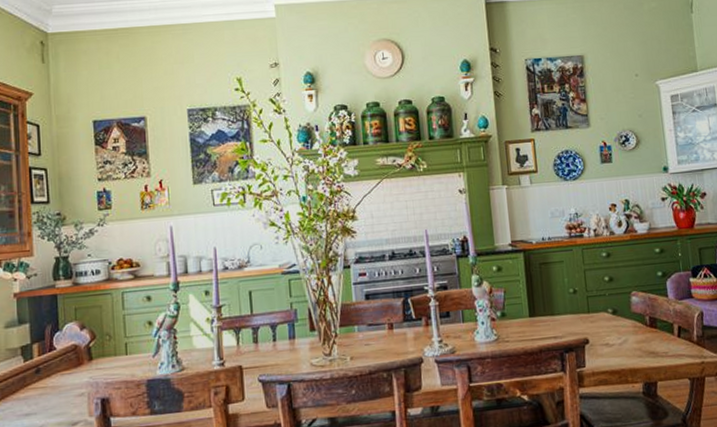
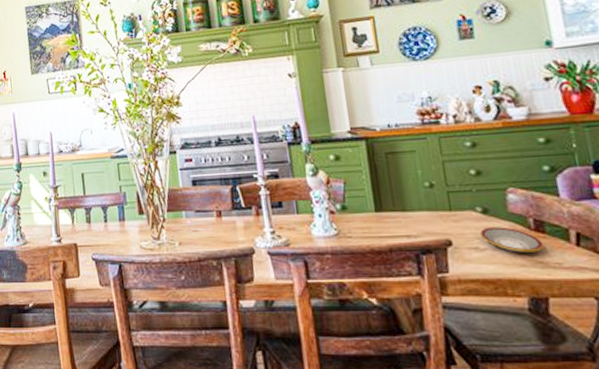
plate: none [610,324,656,346] -> present [480,227,544,253]

